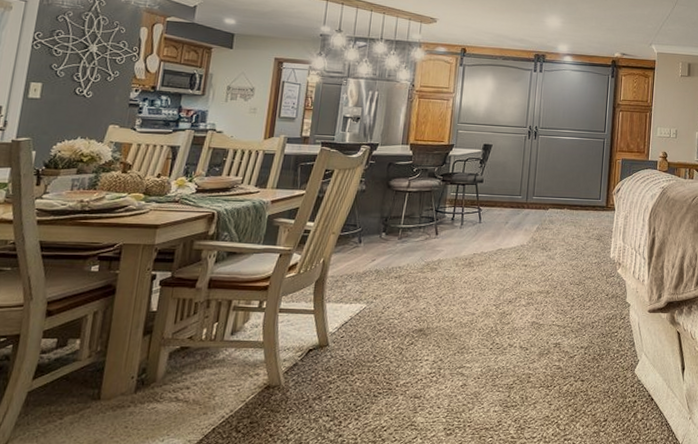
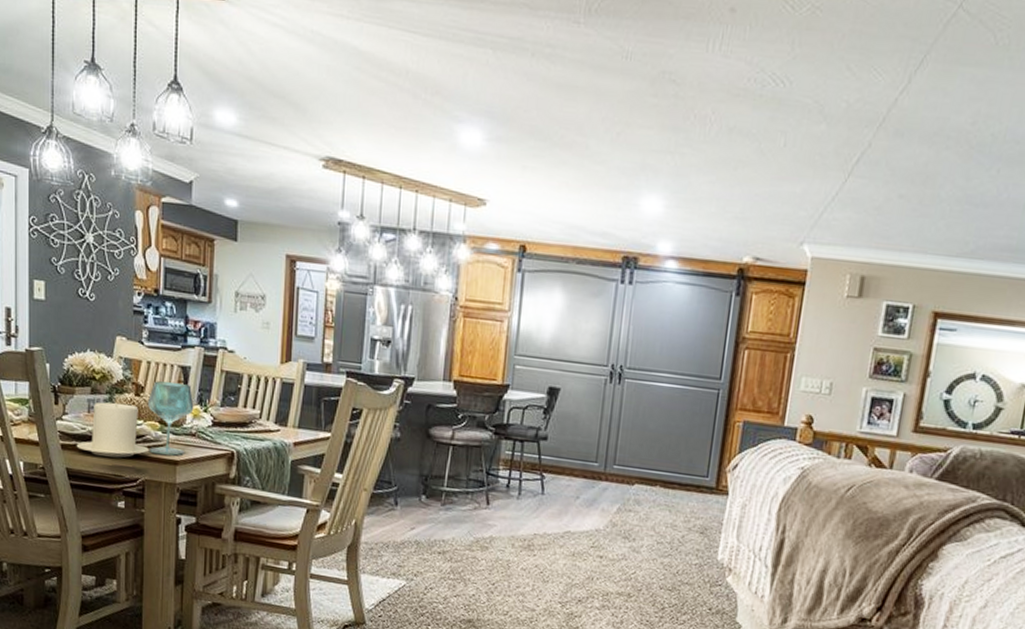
candle: none [53,180,130,227] -> present [76,402,149,458]
wine glass: none [130,159,180,221] -> present [147,381,194,456]

